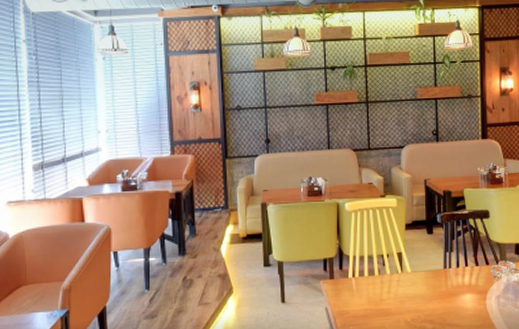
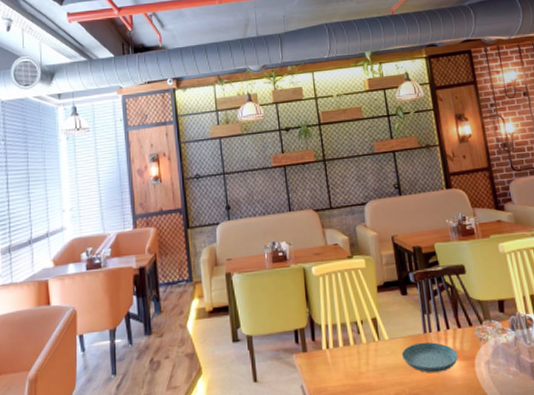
saucer: none [422,276,473,303] -> present [402,342,458,373]

